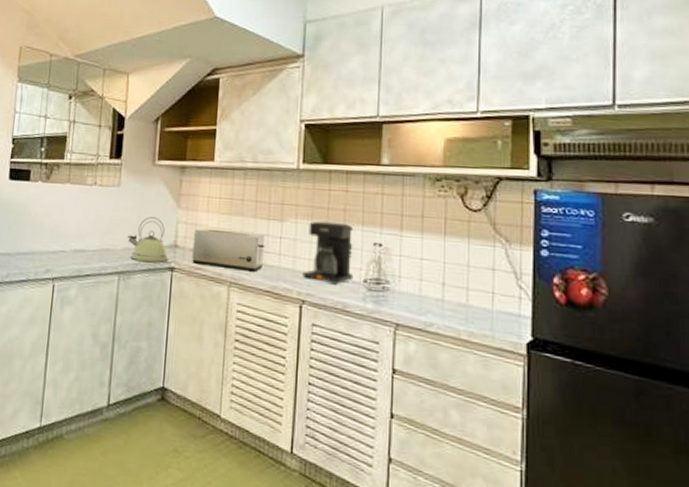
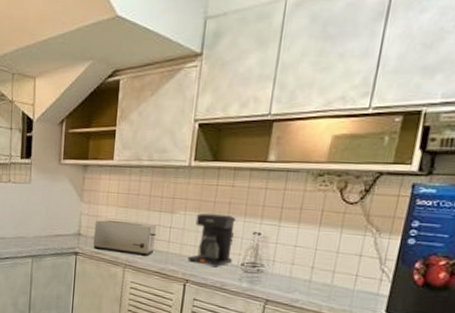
kettle: present [127,217,168,263] -> none [38,209,73,248]

